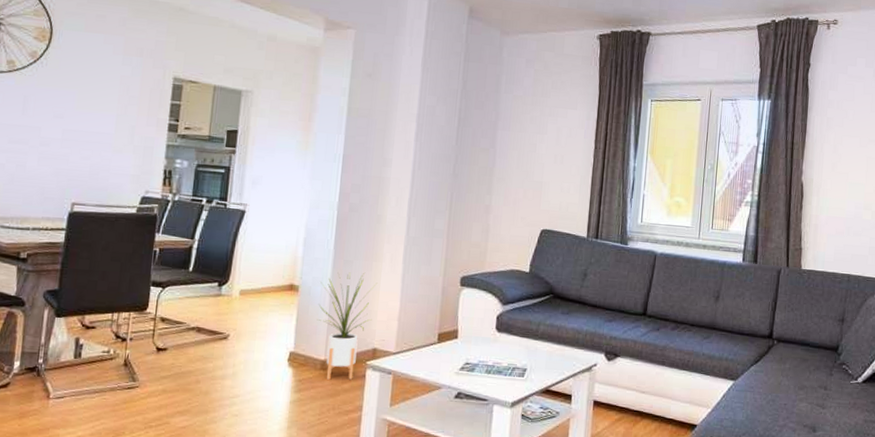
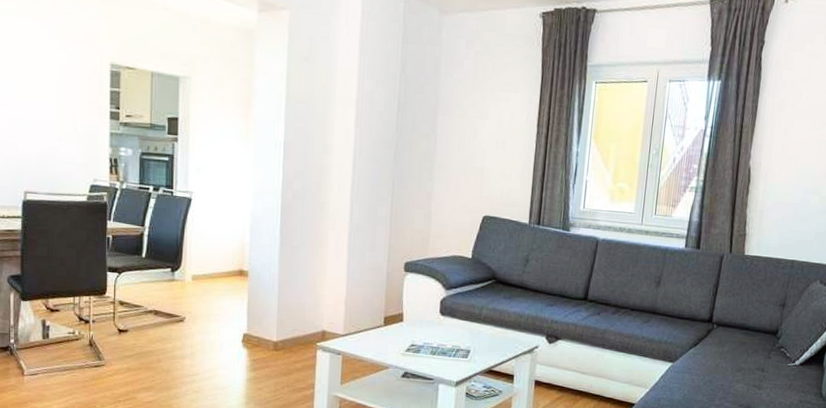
house plant: present [317,272,377,380] -> none [267,258,323,360]

